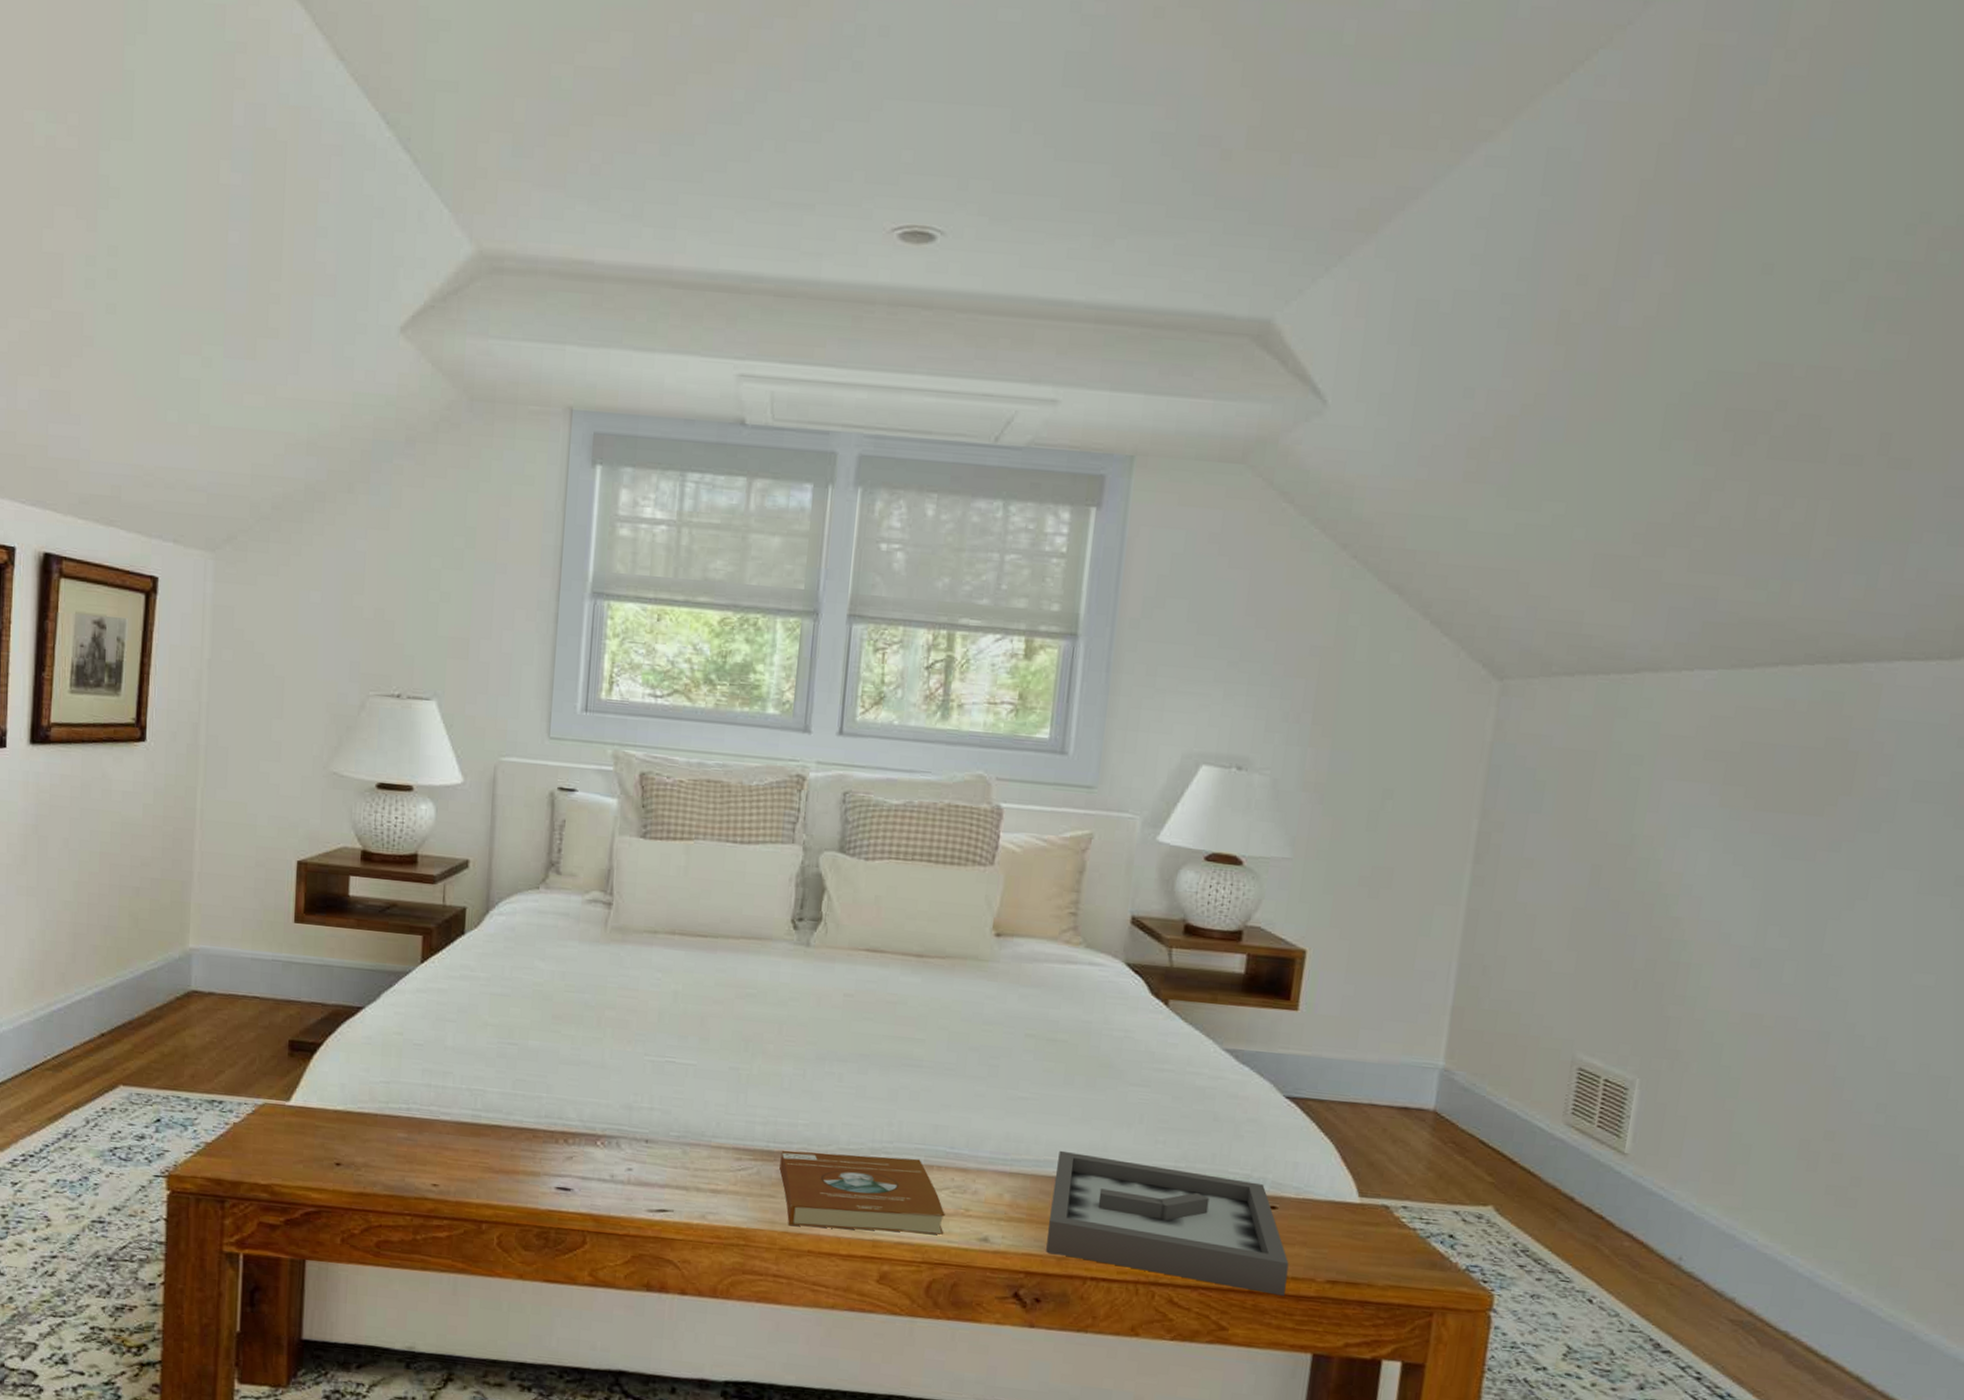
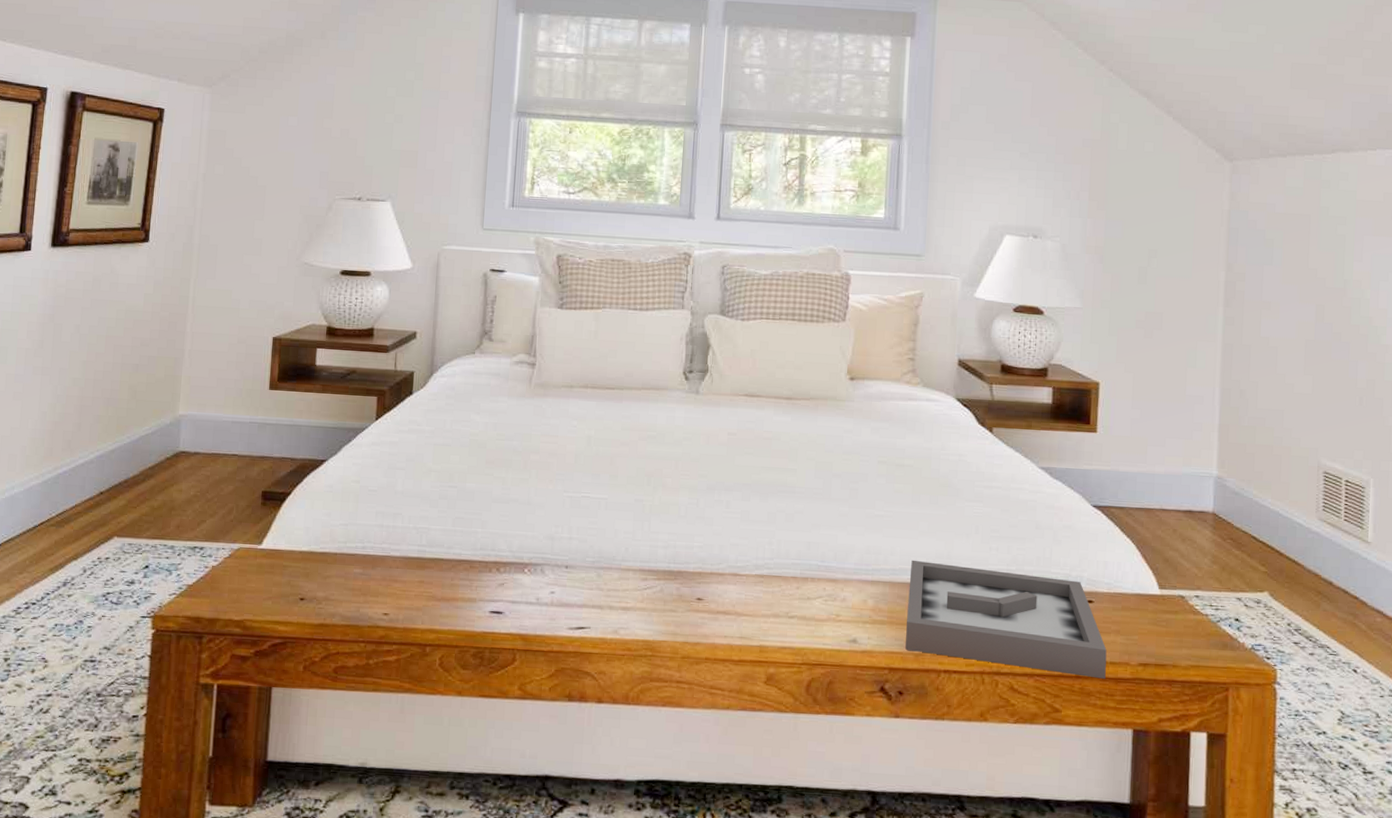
book: present [779,1150,945,1235] -> none [679,570,820,639]

